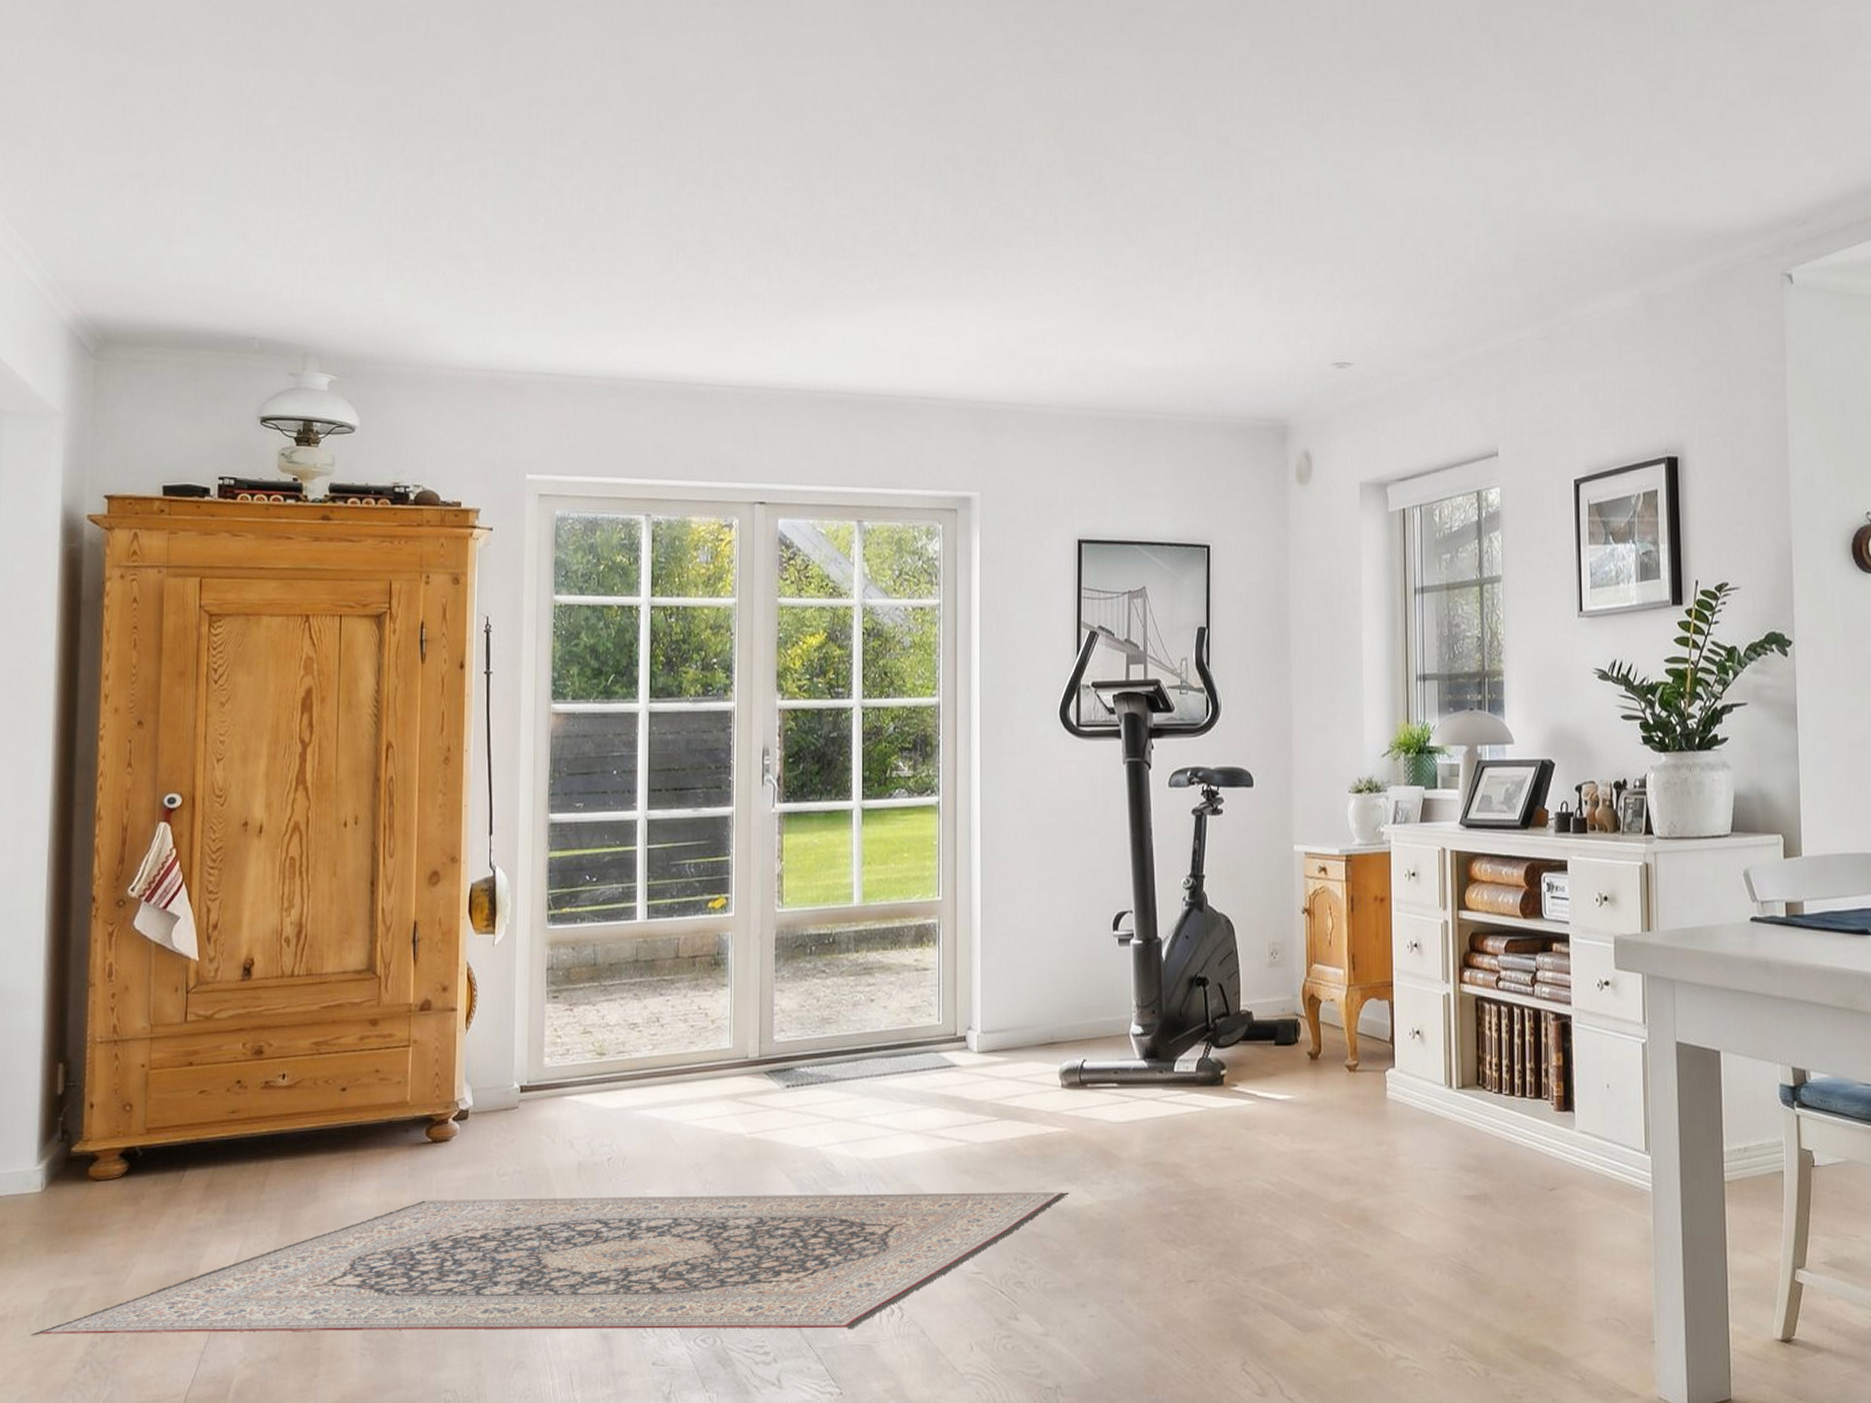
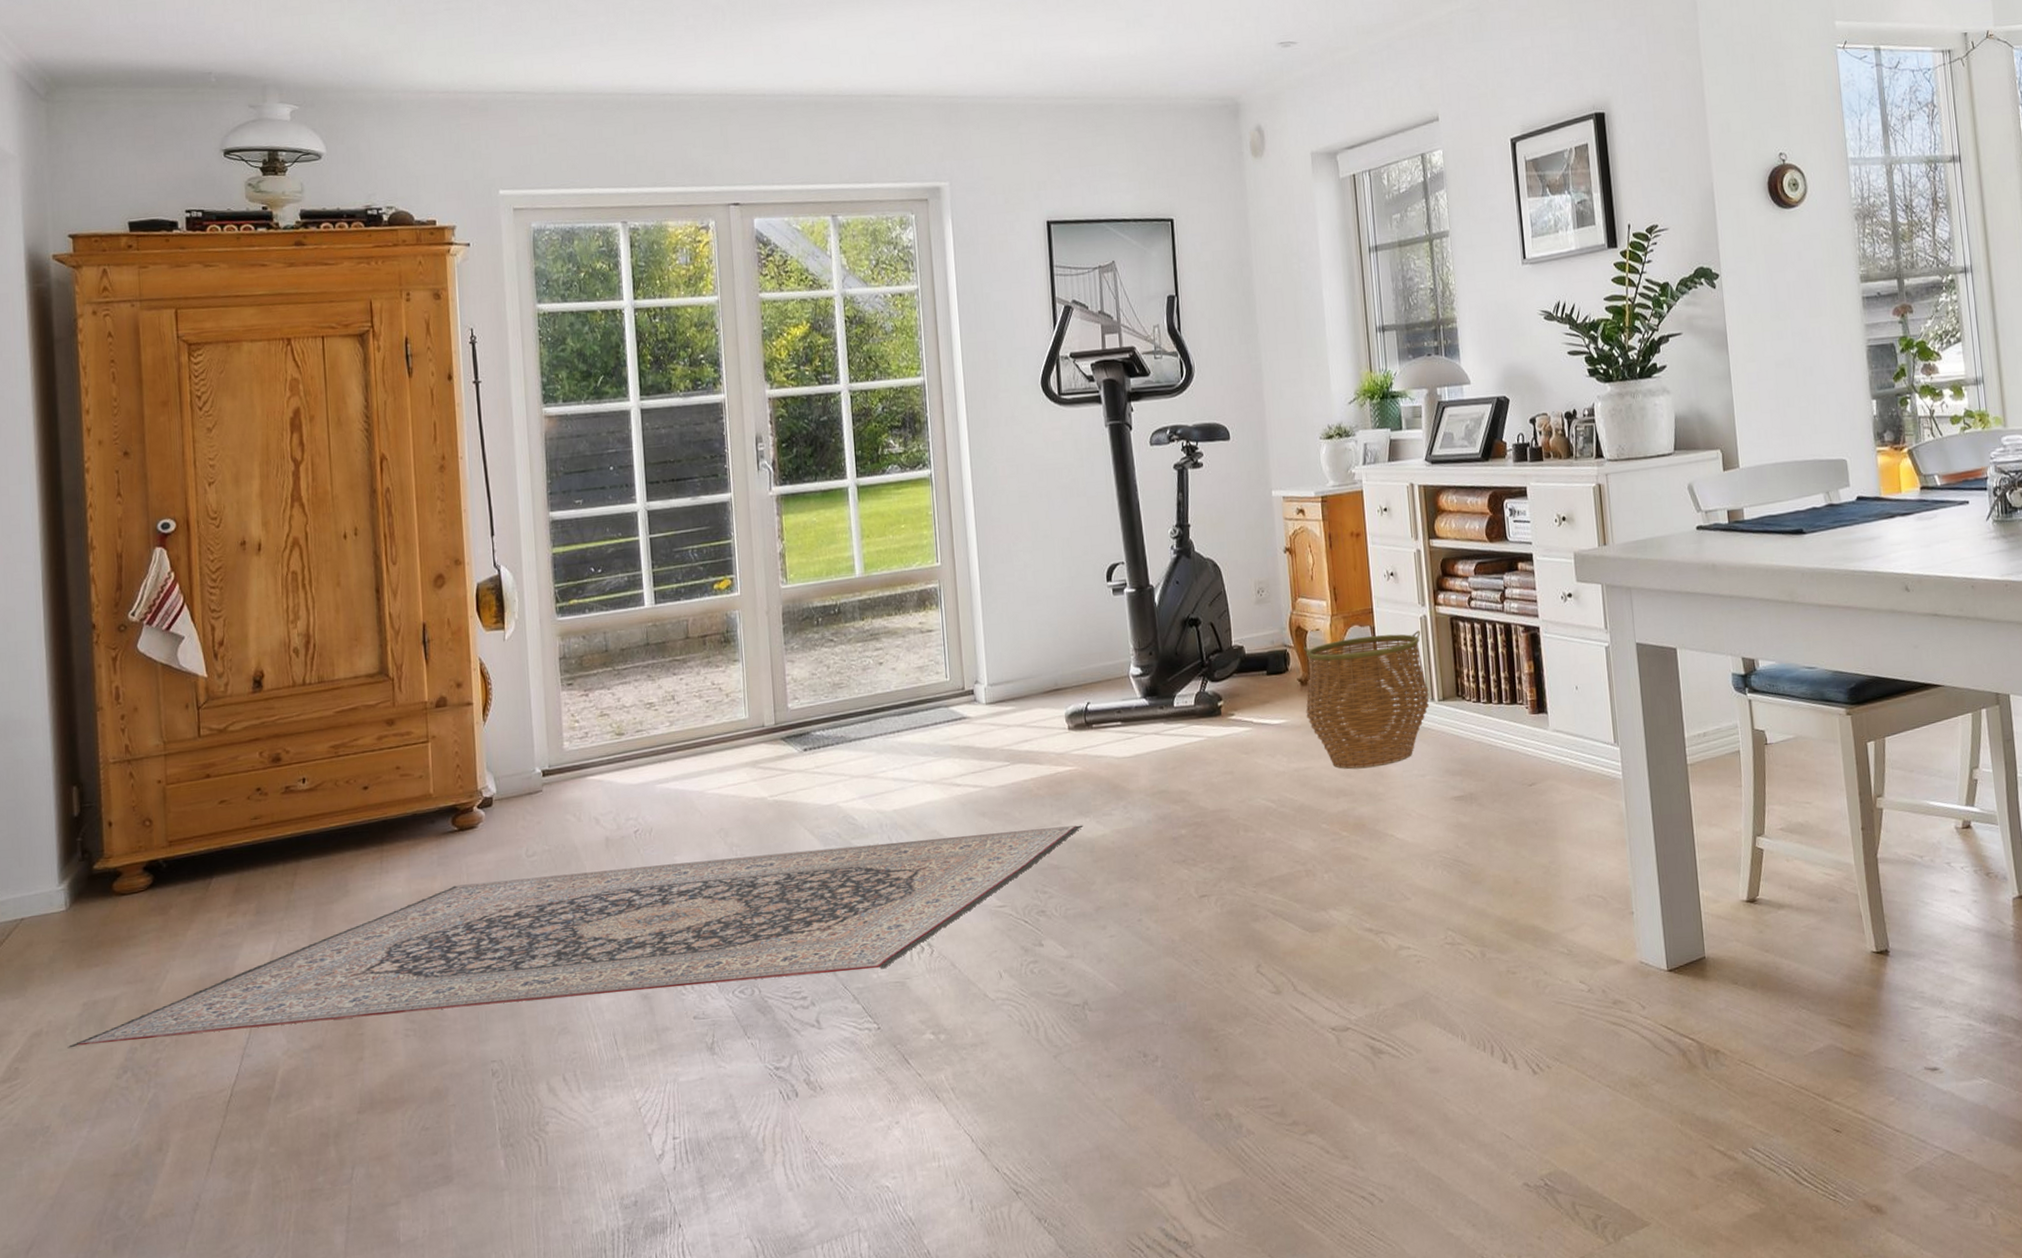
basket: none [1313,1009,1447,1156] -> present [1304,630,1429,770]

